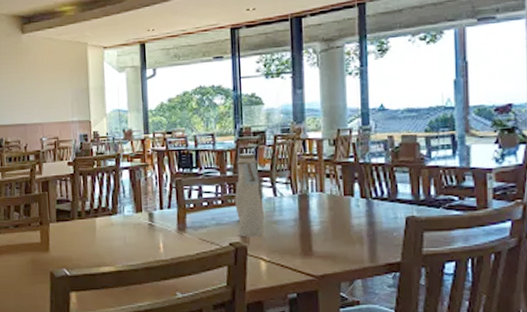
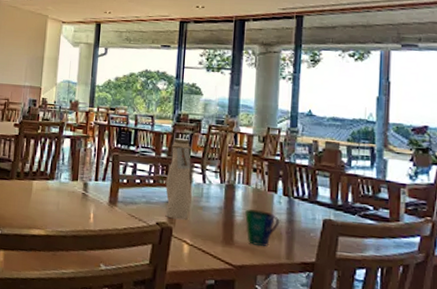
cup: none [322,216,360,253] -> present [245,209,280,246]

